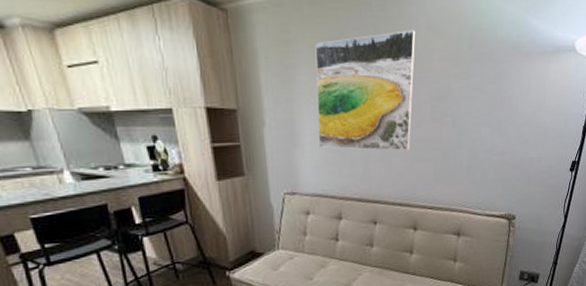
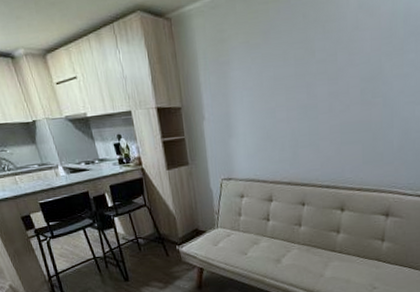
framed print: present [315,29,416,150] -> none [247,11,346,137]

